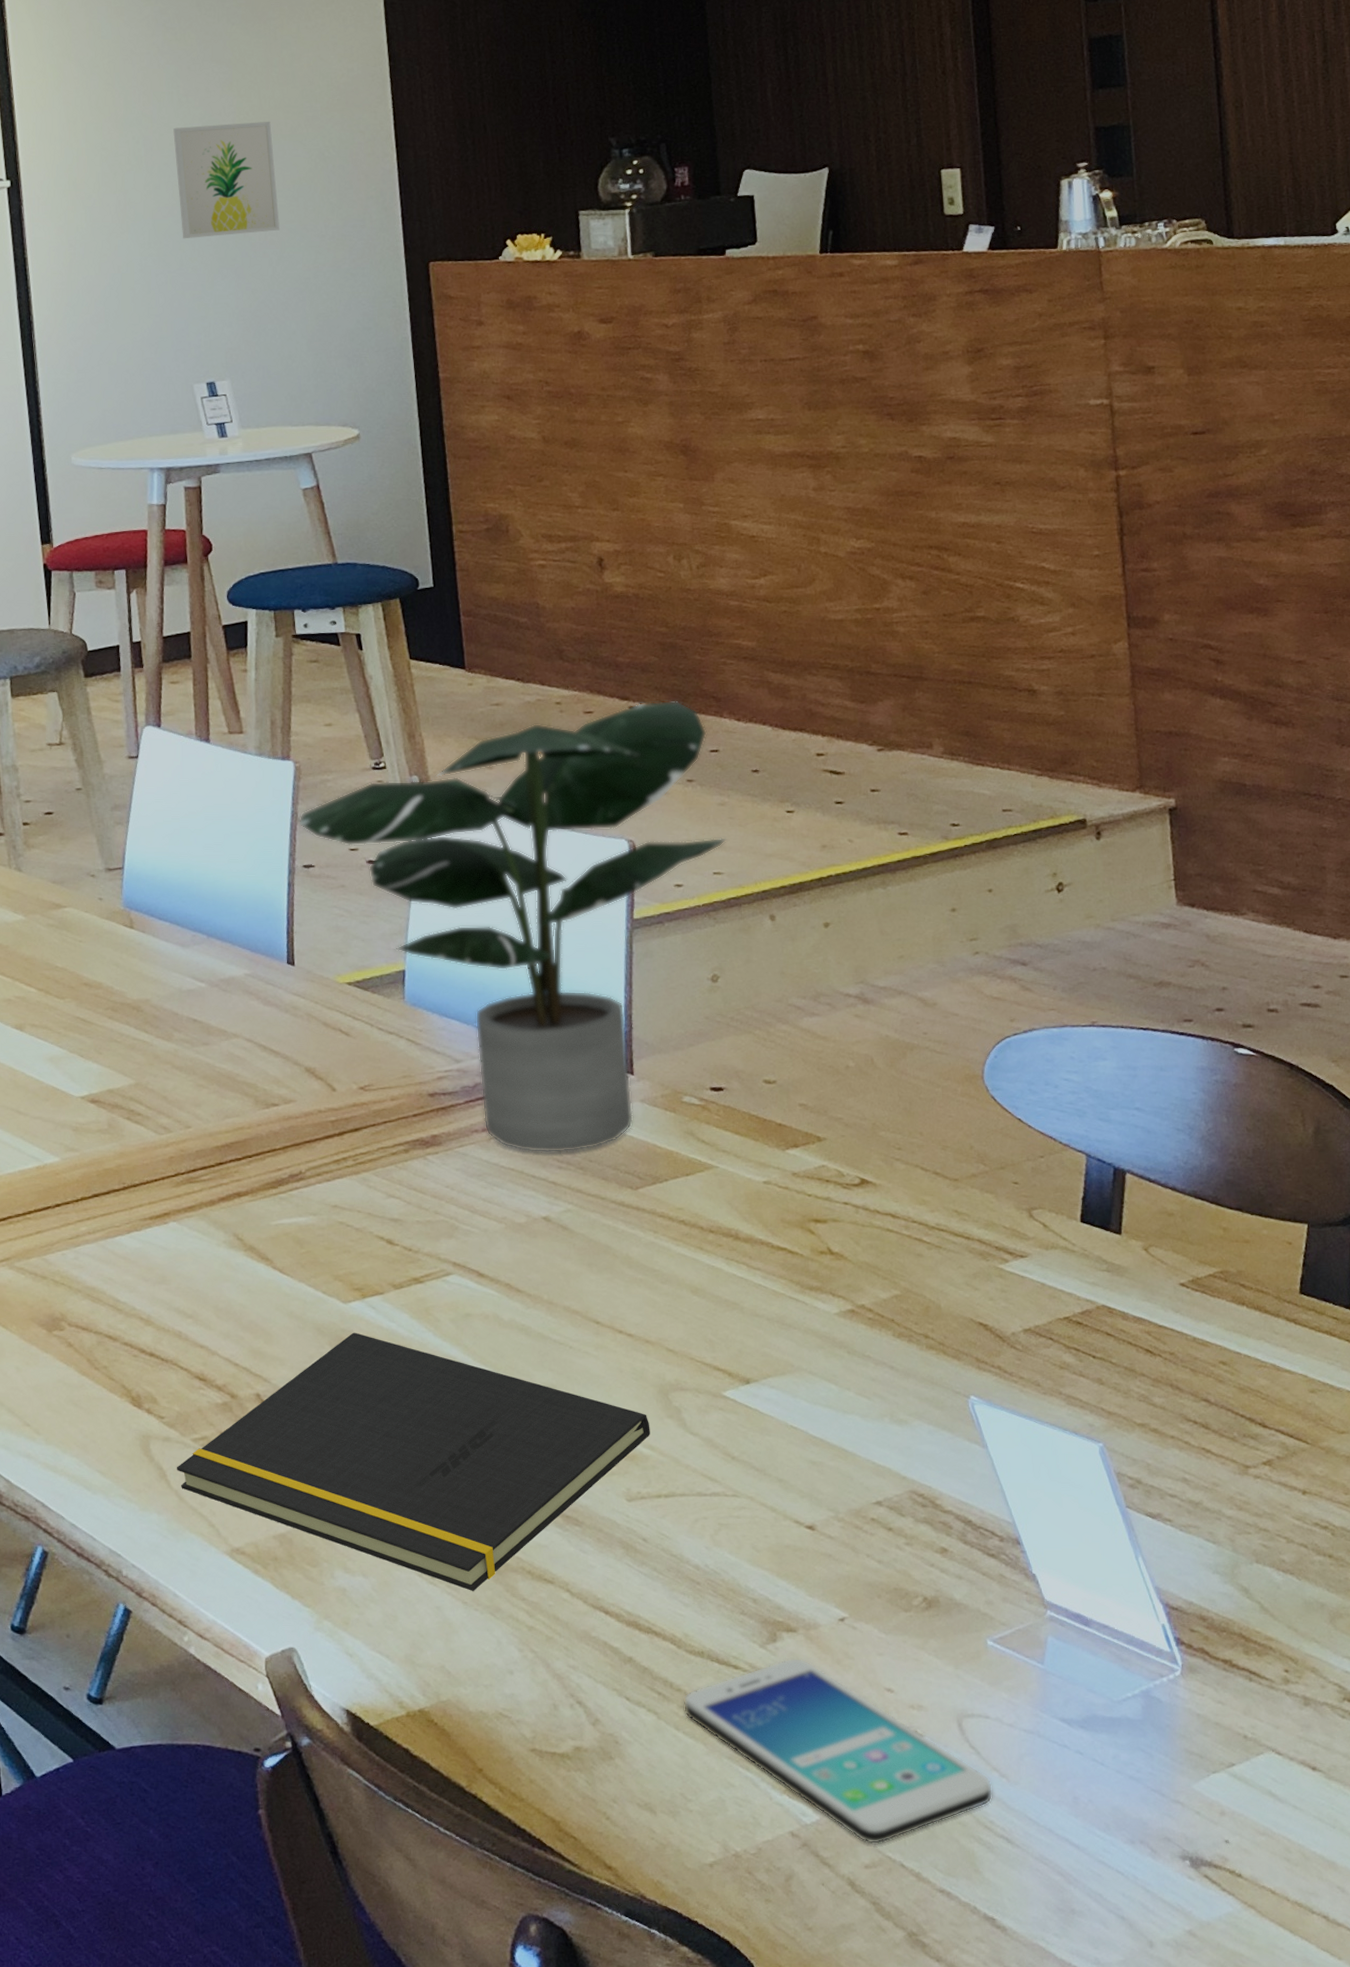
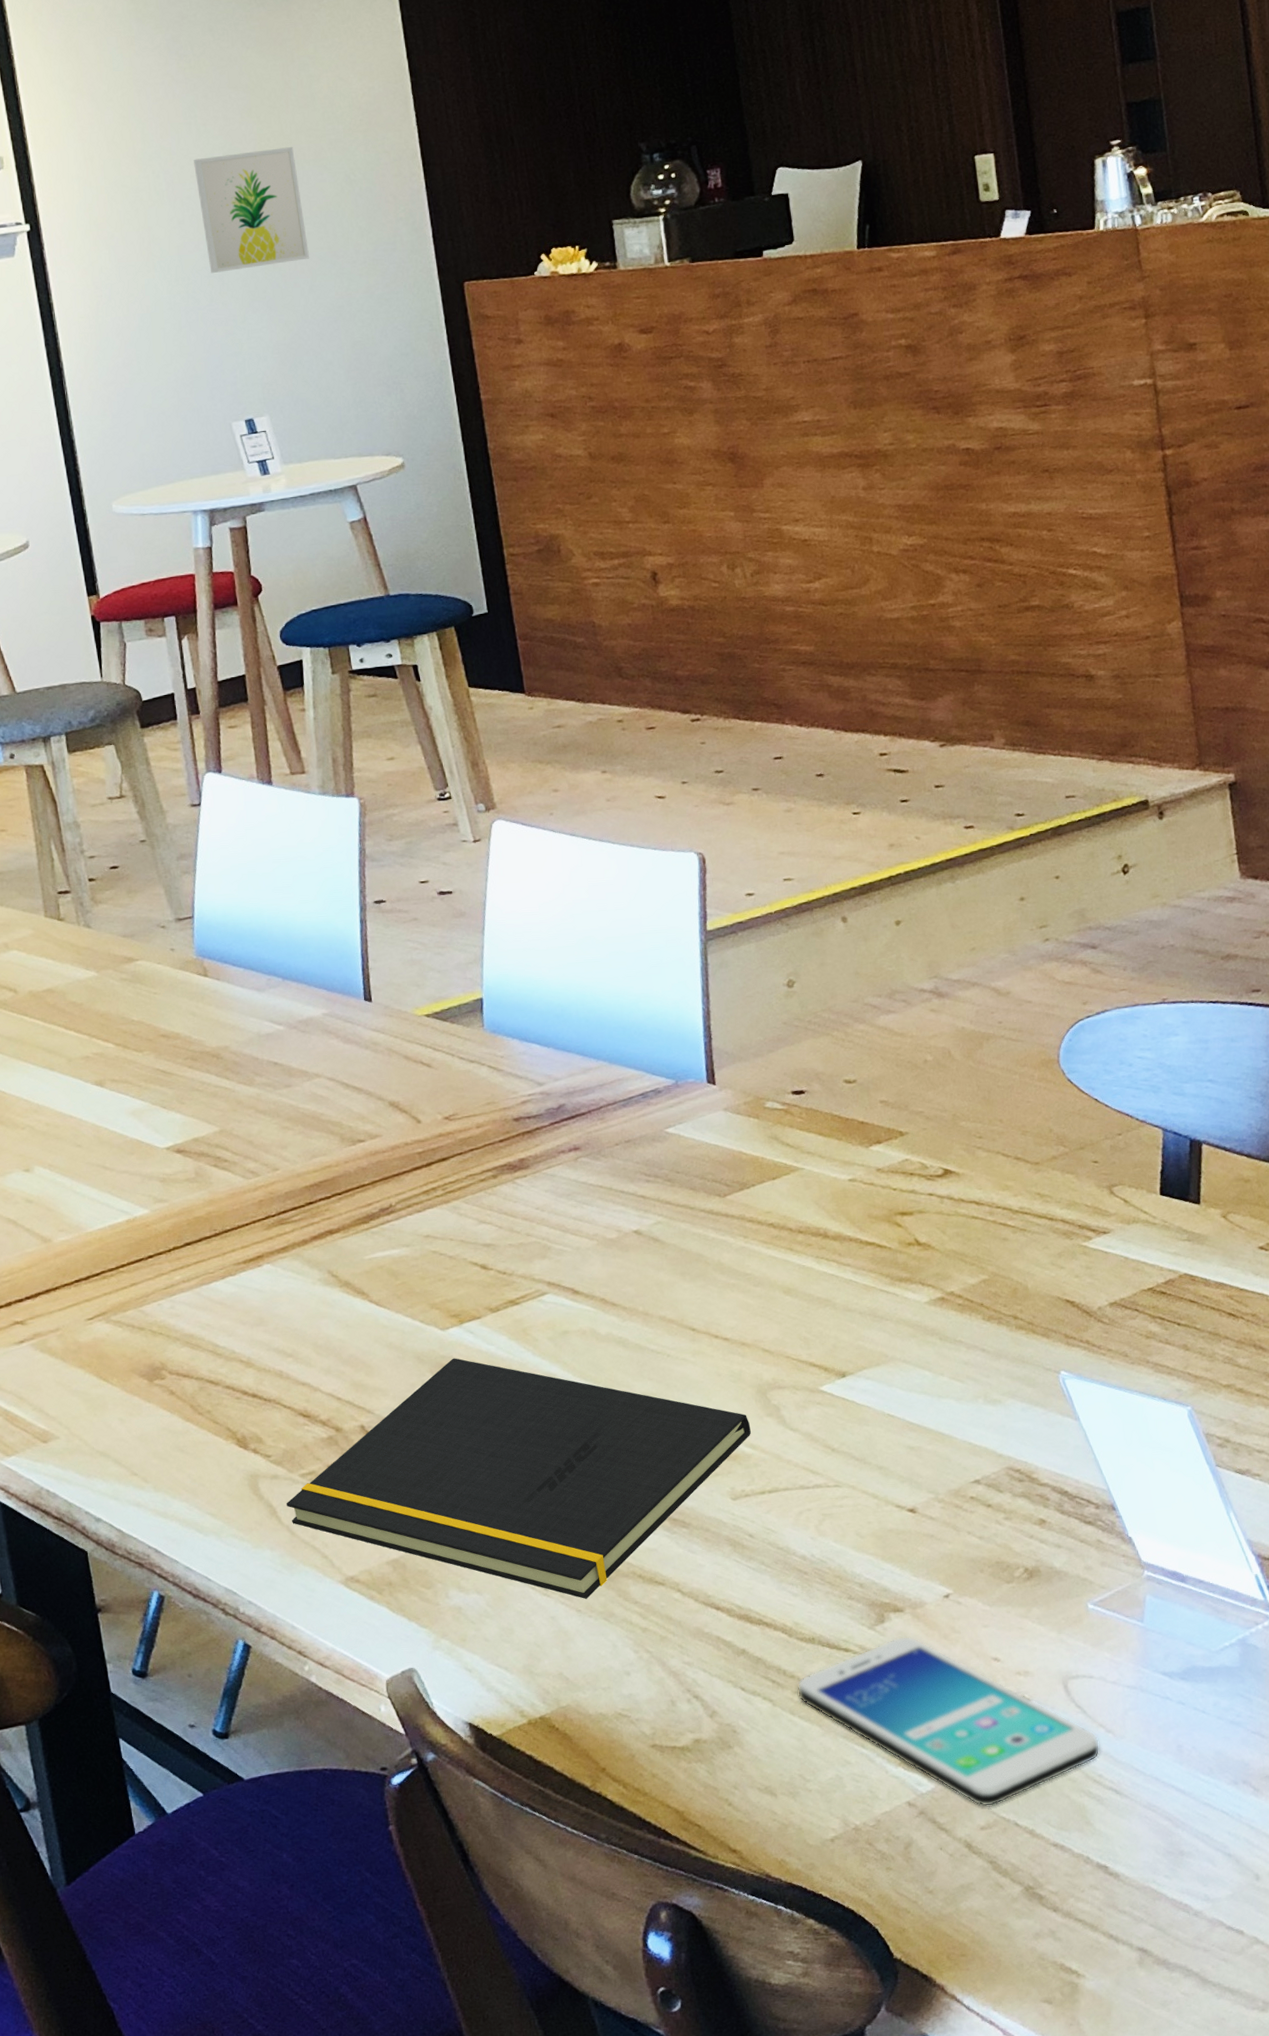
potted plant: present [299,700,726,1153] -> none [367,710,795,1169]

